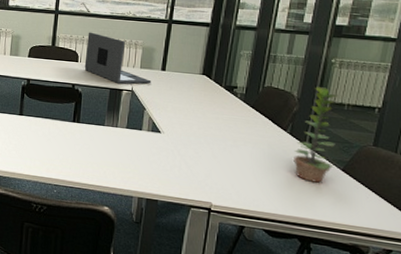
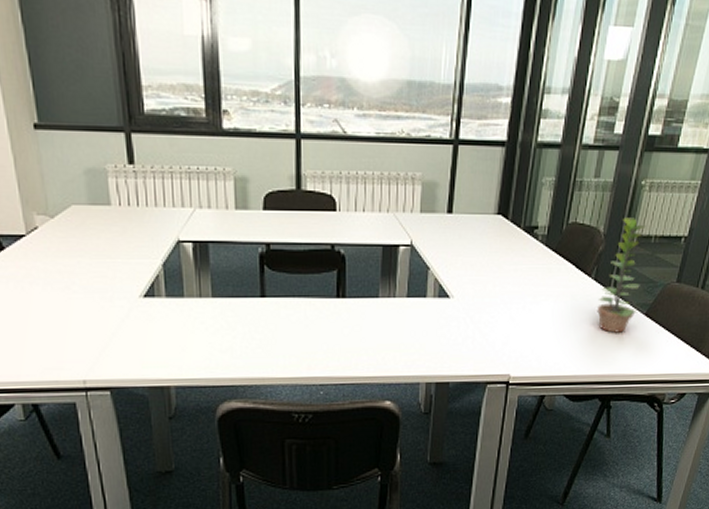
laptop: present [84,32,152,84] -> none [345,164,436,238]

